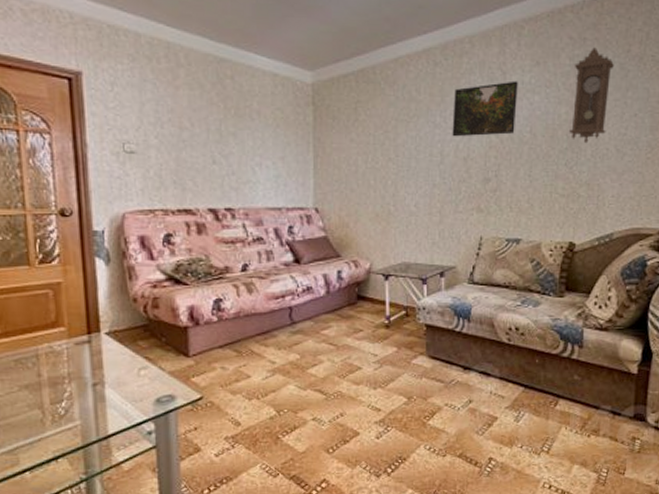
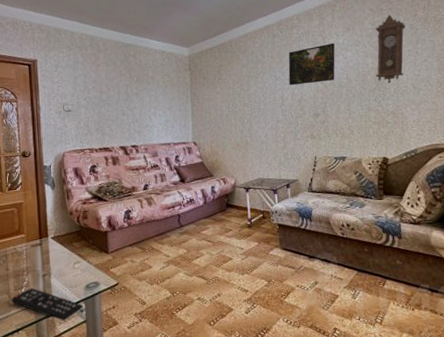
remote control: none [46,400,152,447] -> present [11,287,83,321]

